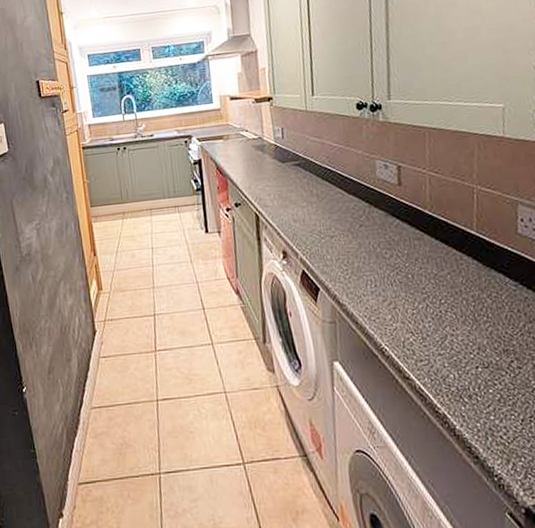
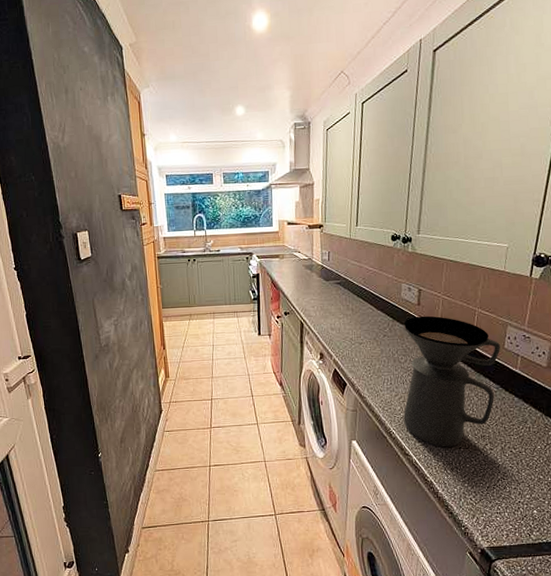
coffee maker: none [383,197,515,367] -> present [403,315,501,447]

